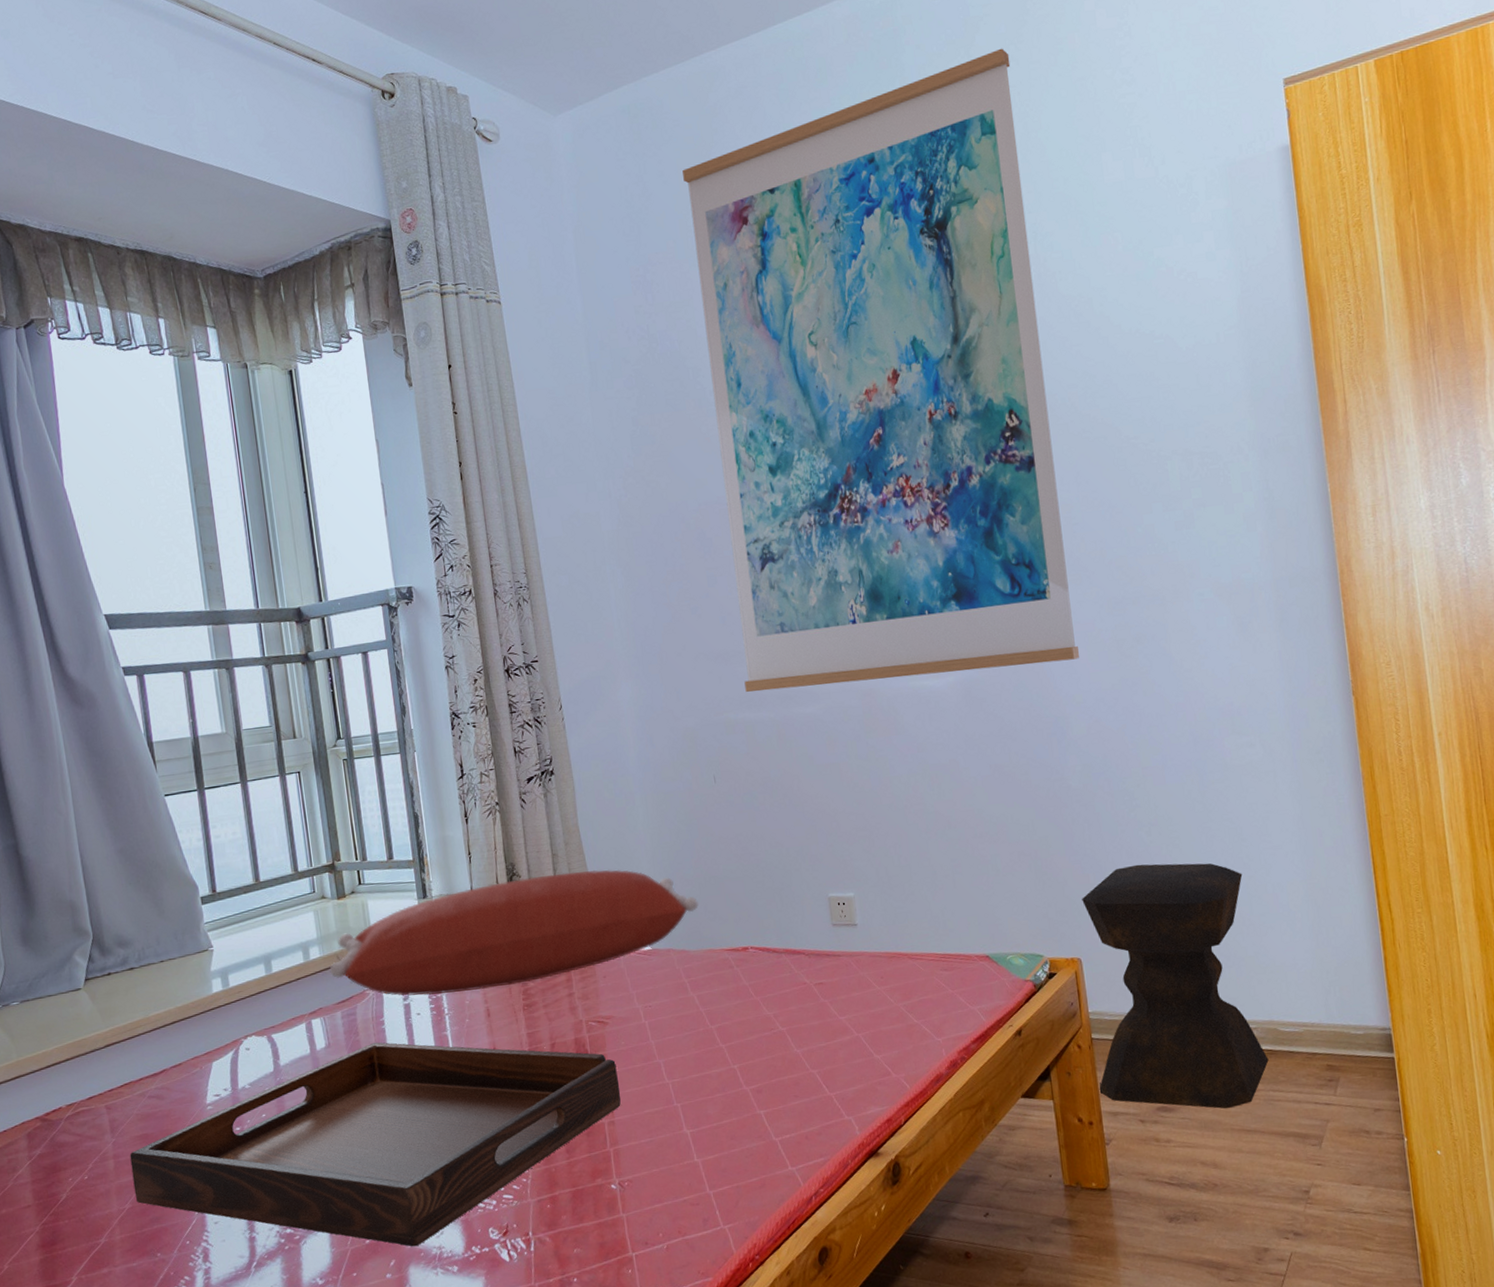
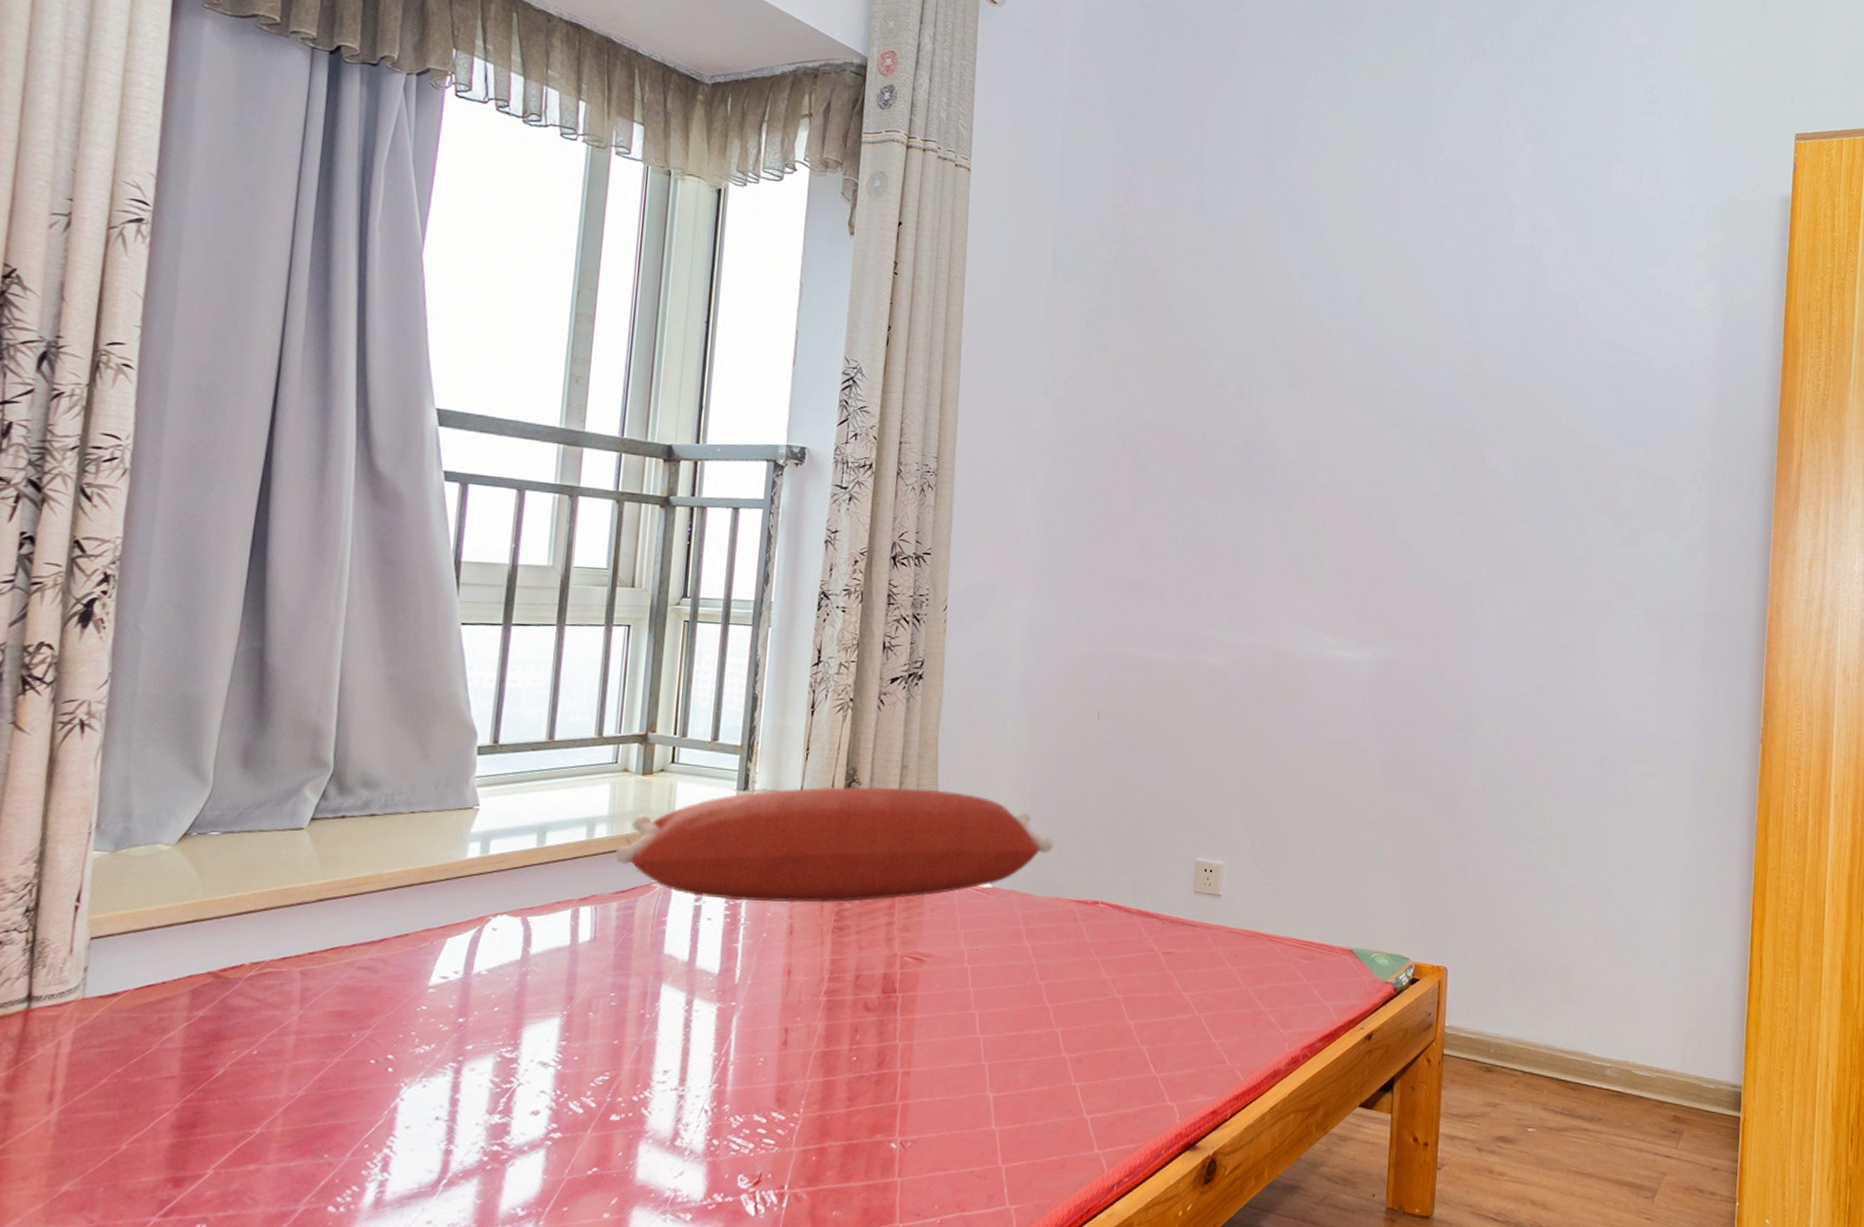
serving tray: present [129,1042,621,1247] -> none [312,943,925,1185]
wall art: present [682,48,1079,692] -> none [1150,39,1542,657]
stool: present [1082,863,1269,1109] -> none [1441,878,1624,1148]

